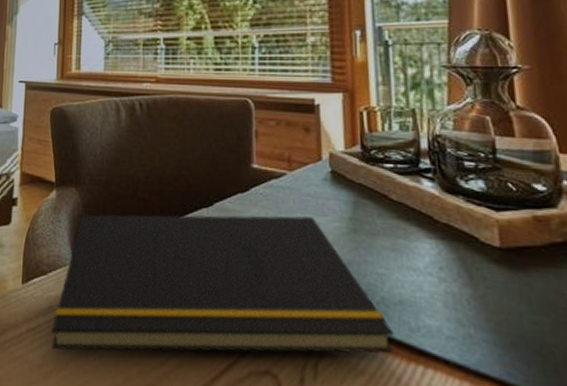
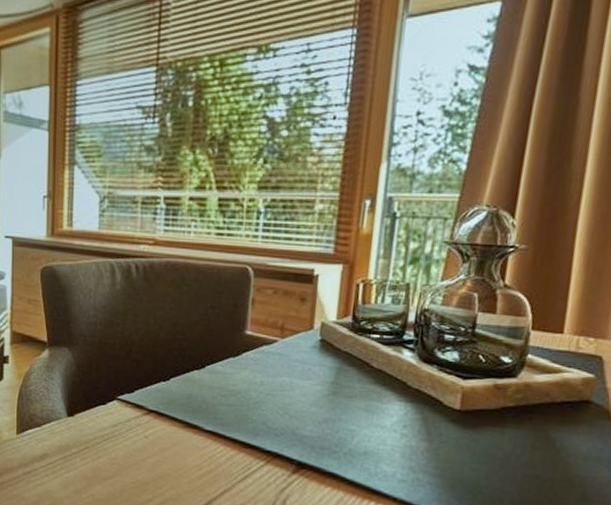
notepad: present [51,214,394,354] -> none [46,373,355,493]

